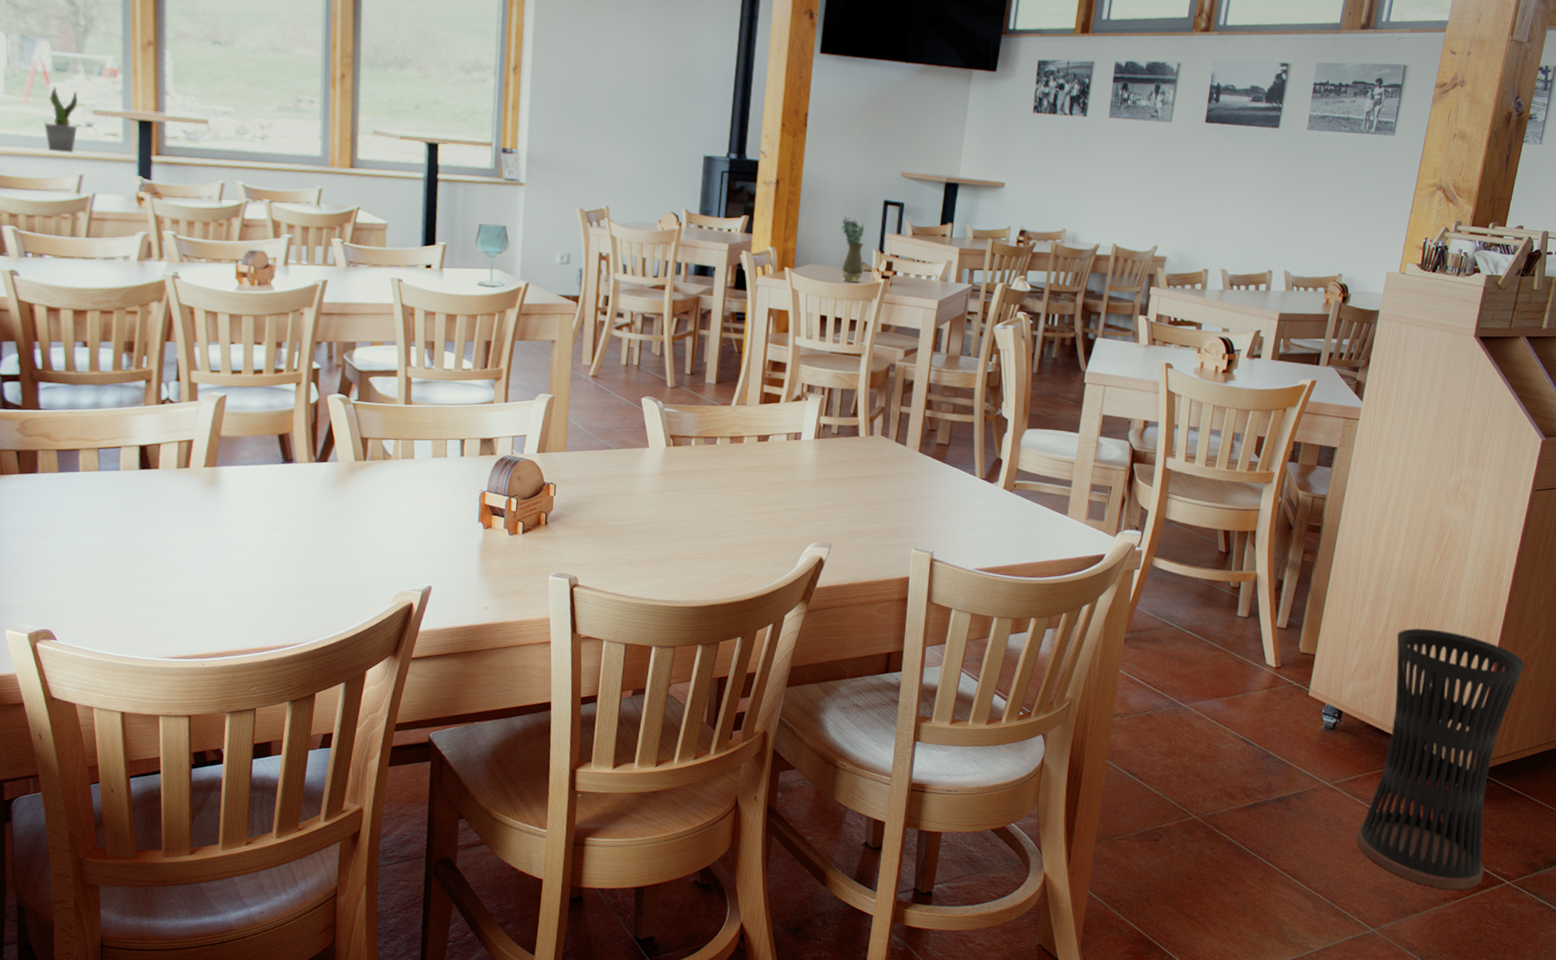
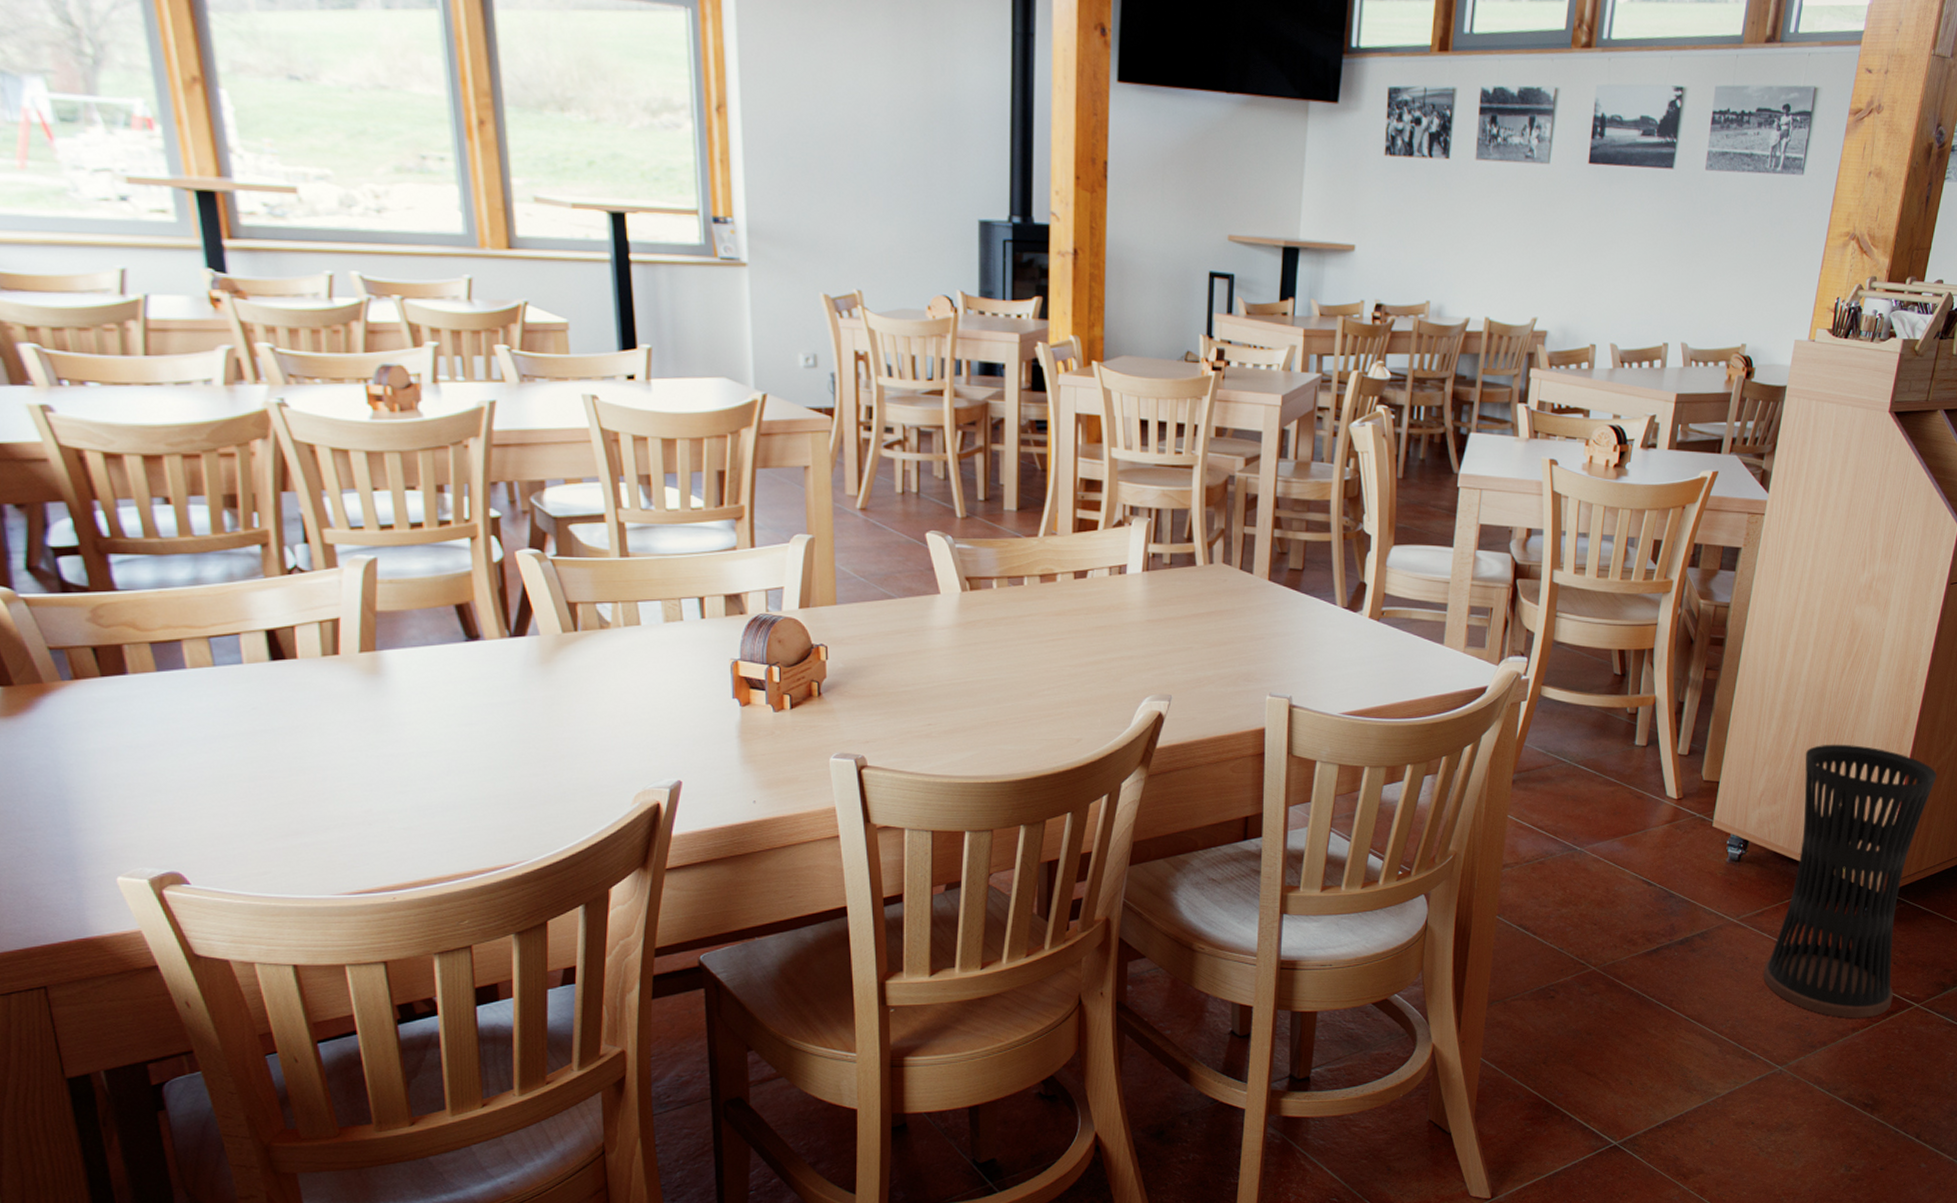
potted plant: present [43,86,78,153] -> none [55,143,108,239]
wine glass: present [475,223,510,287] -> none [689,318,736,401]
vase: present [841,217,865,283] -> none [1158,294,1190,377]

